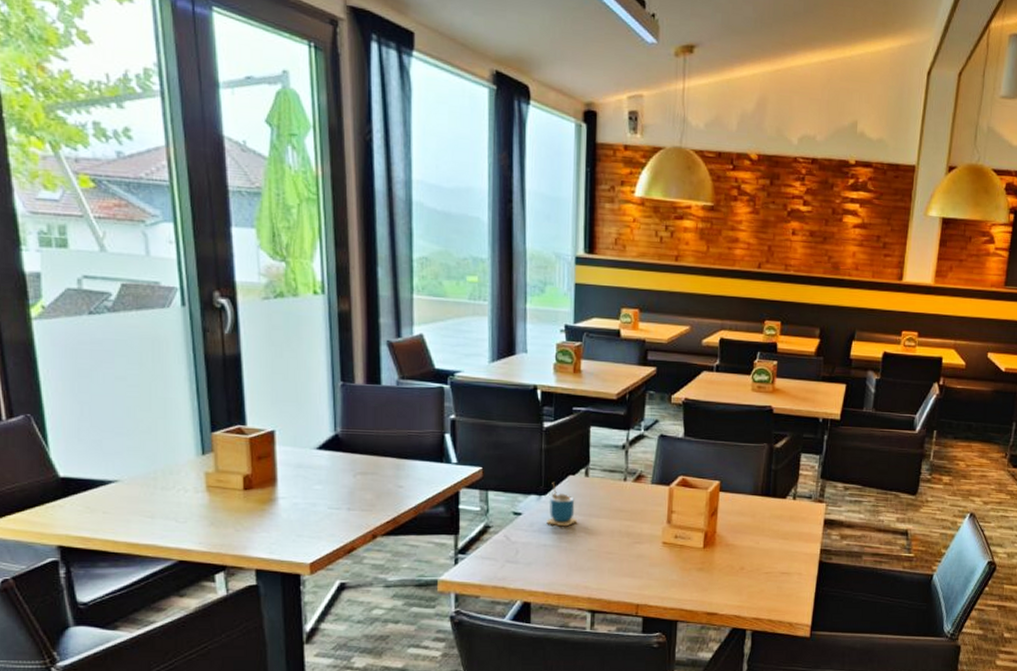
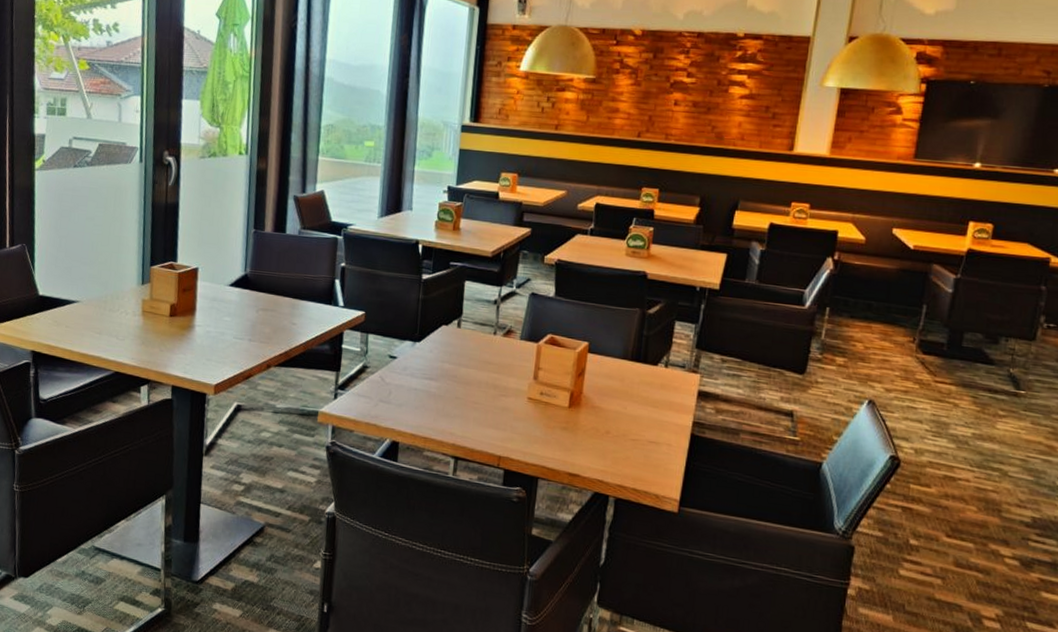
cup: present [547,482,577,527] -> none [419,330,447,374]

